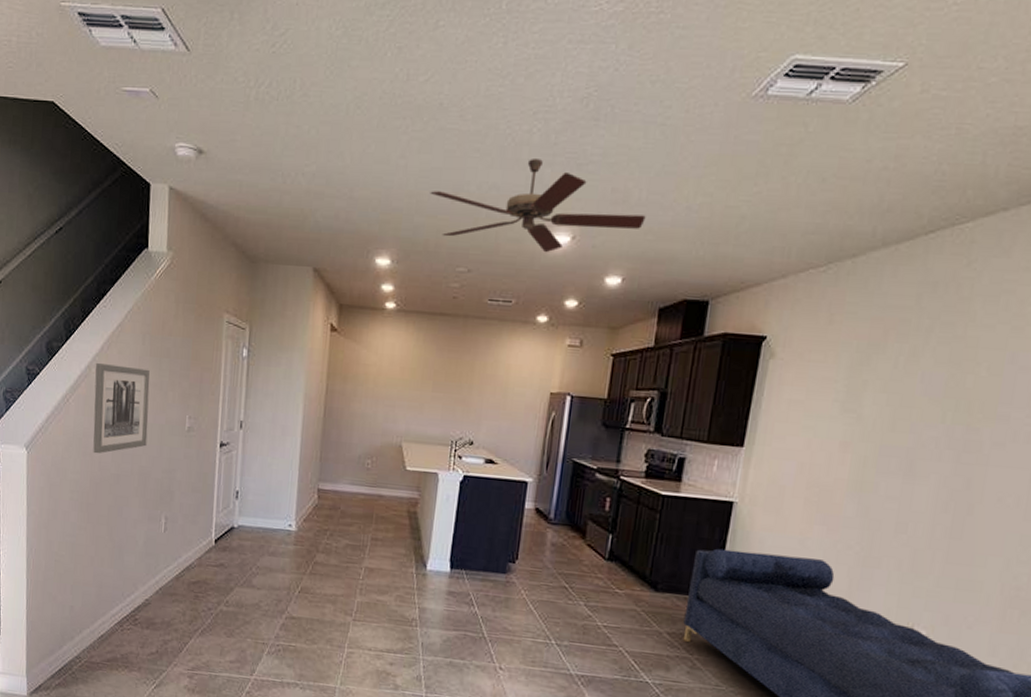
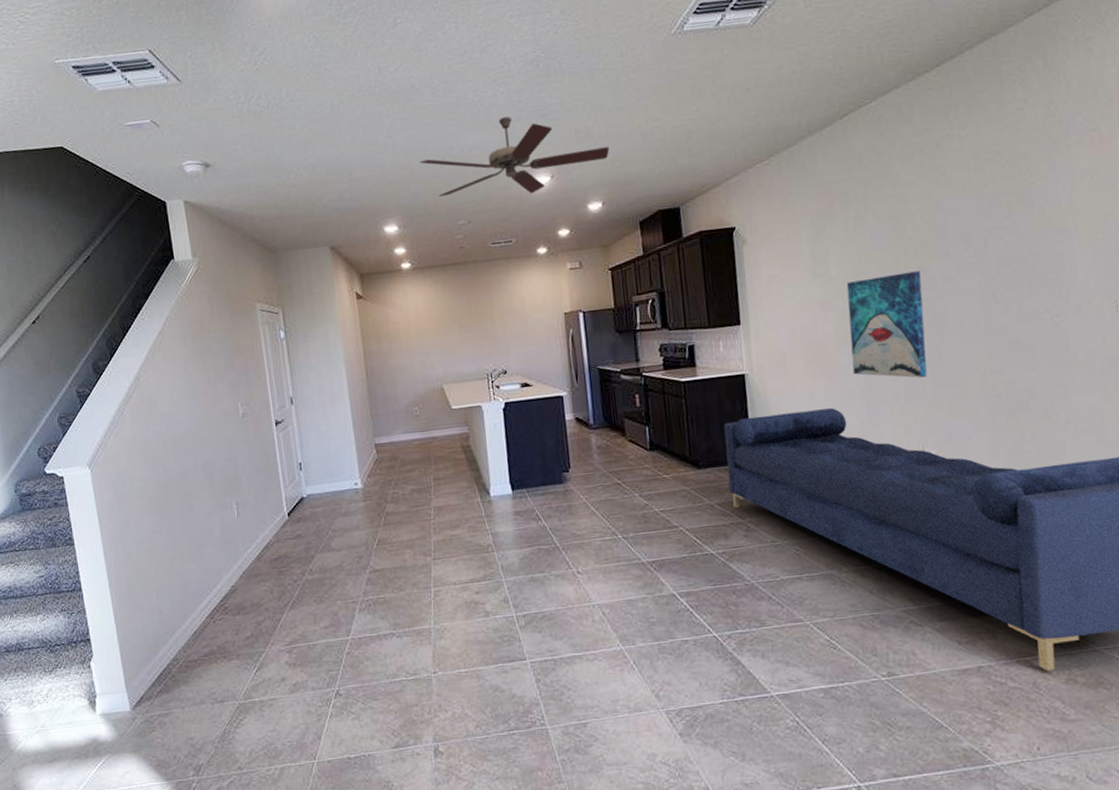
wall art: present [93,363,150,454] -> none [142,368,206,458]
wall art: none [857,425,969,550] -> present [846,270,928,378]

